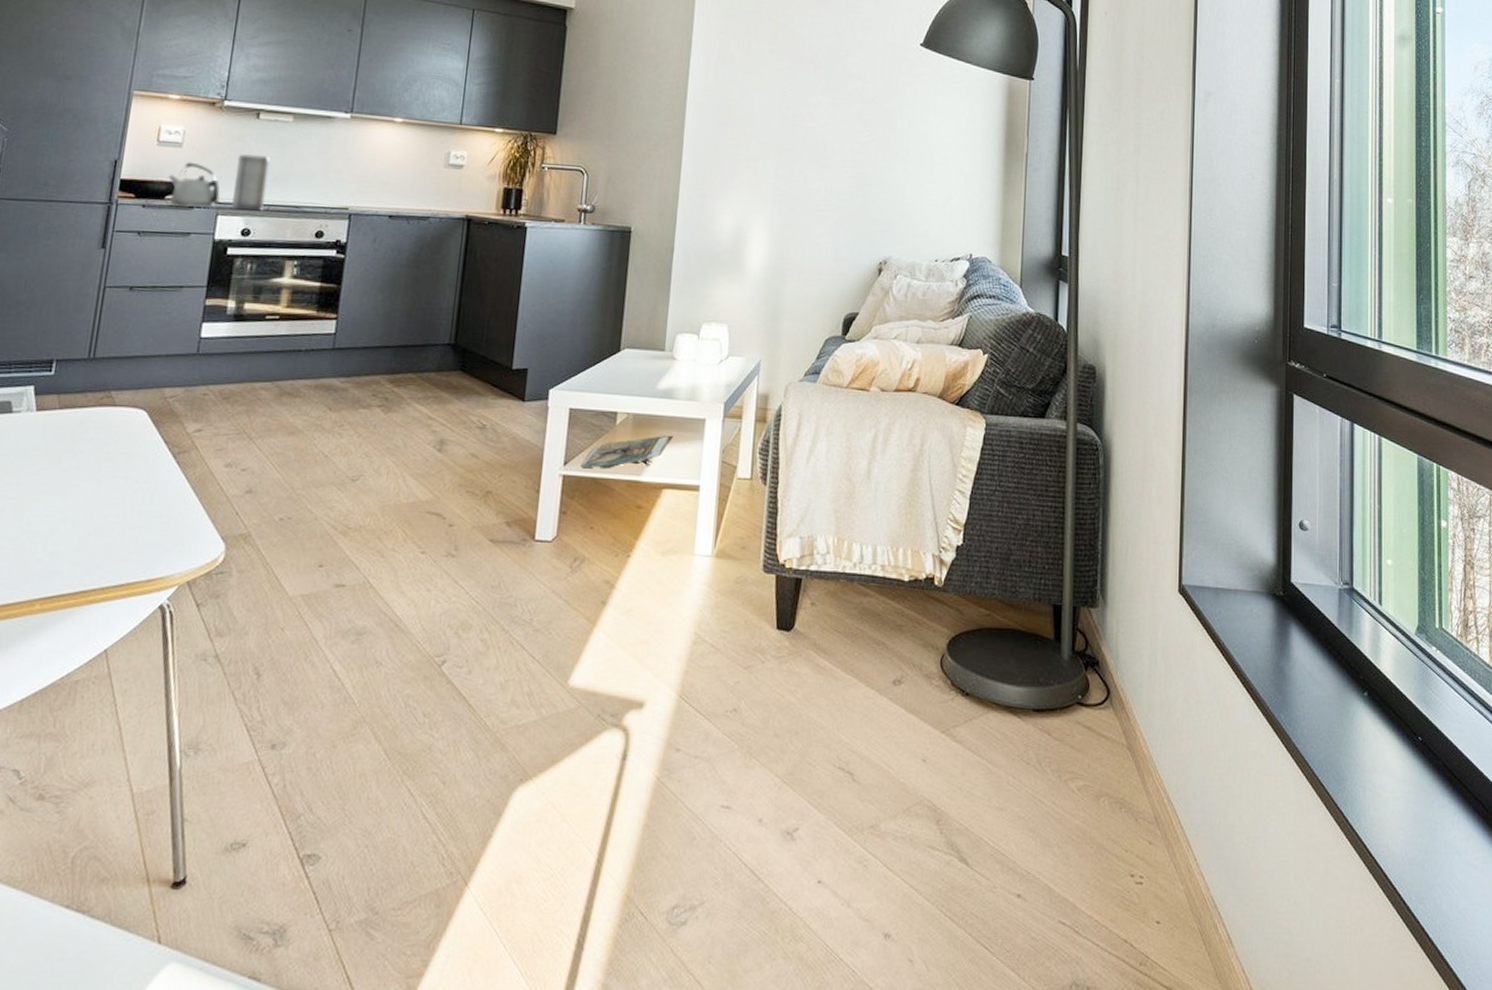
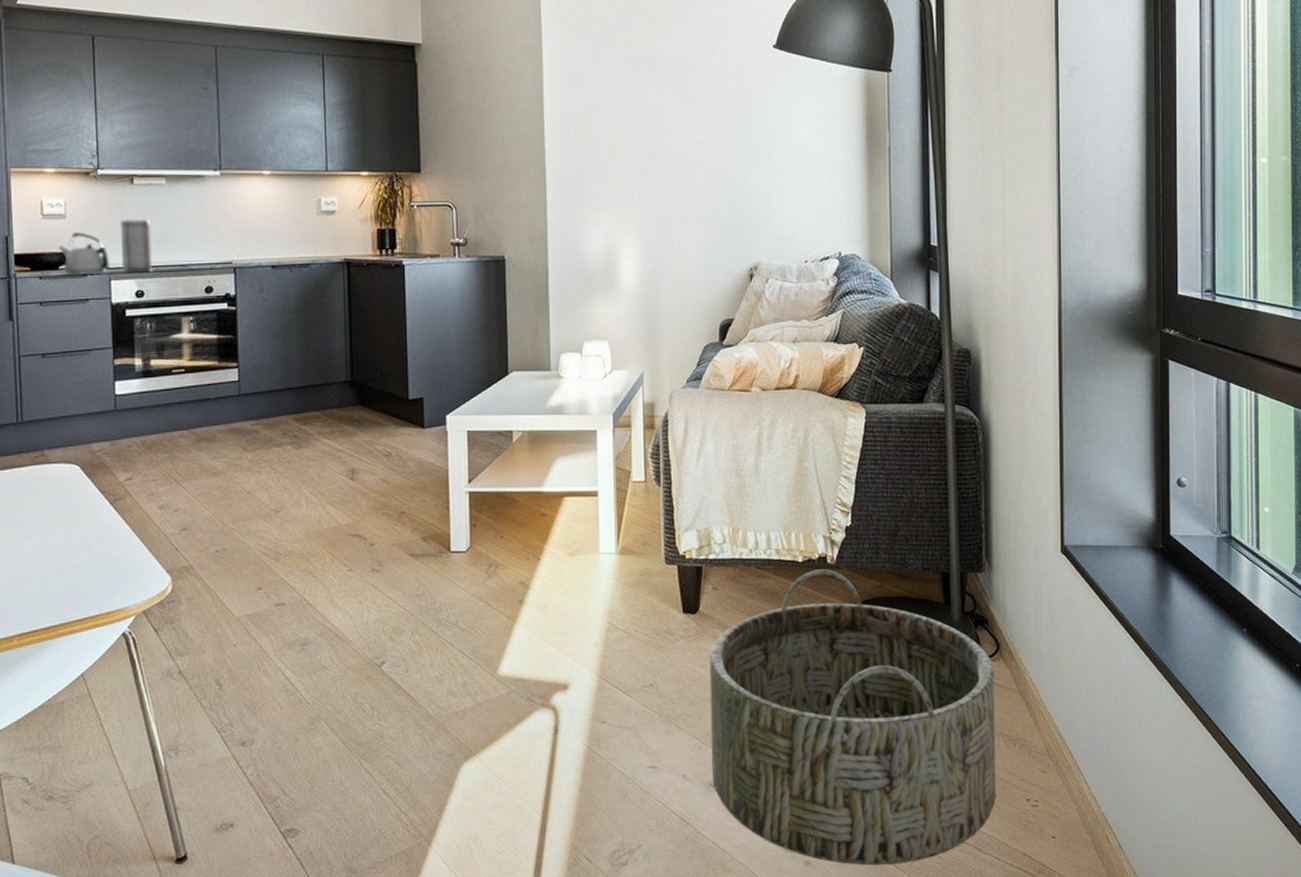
magazine: present [582,435,674,469] -> none [485,447,569,484]
basket: none [790,591,1103,943] -> present [709,569,996,866]

